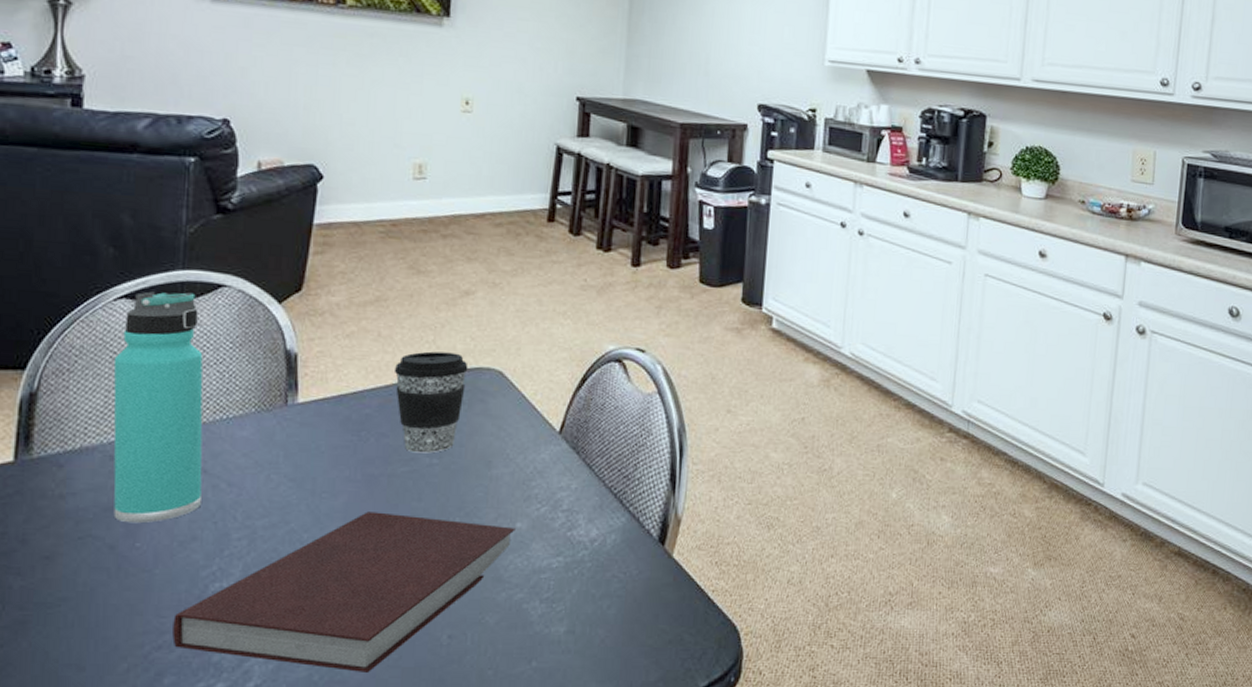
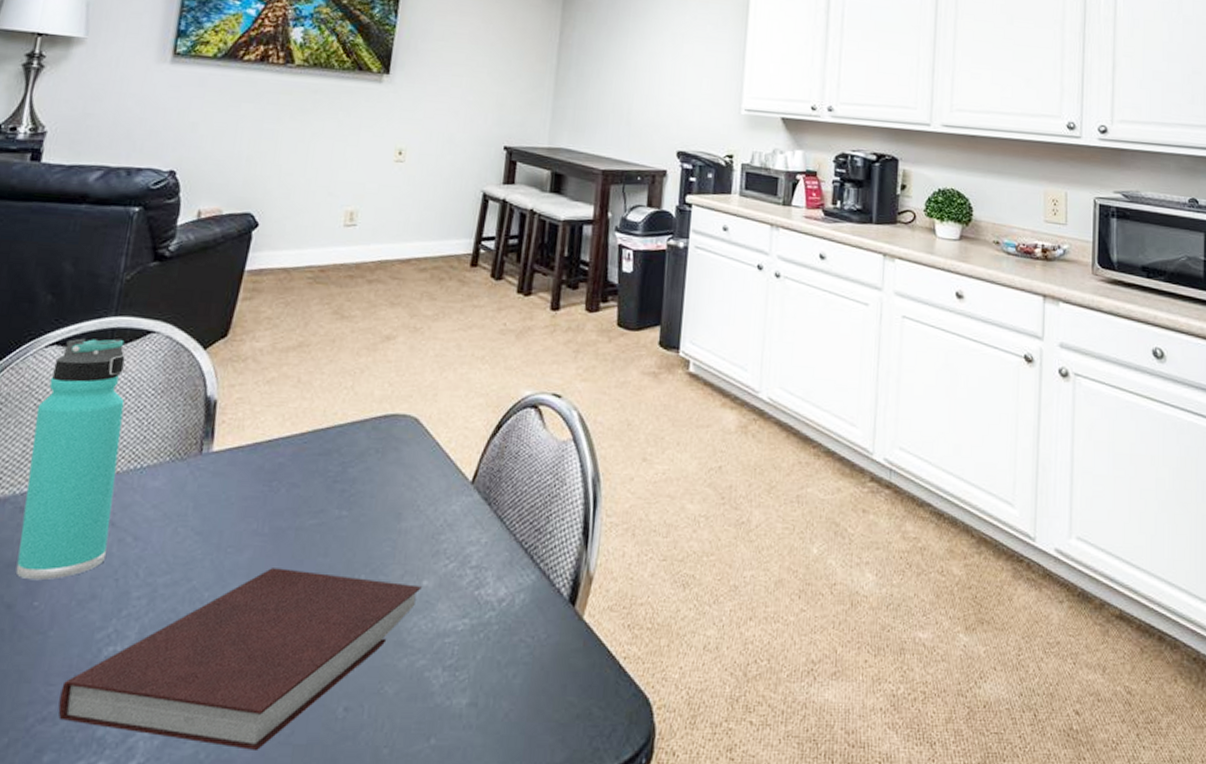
coffee cup: present [393,351,468,454] -> none [310,397,385,505]

